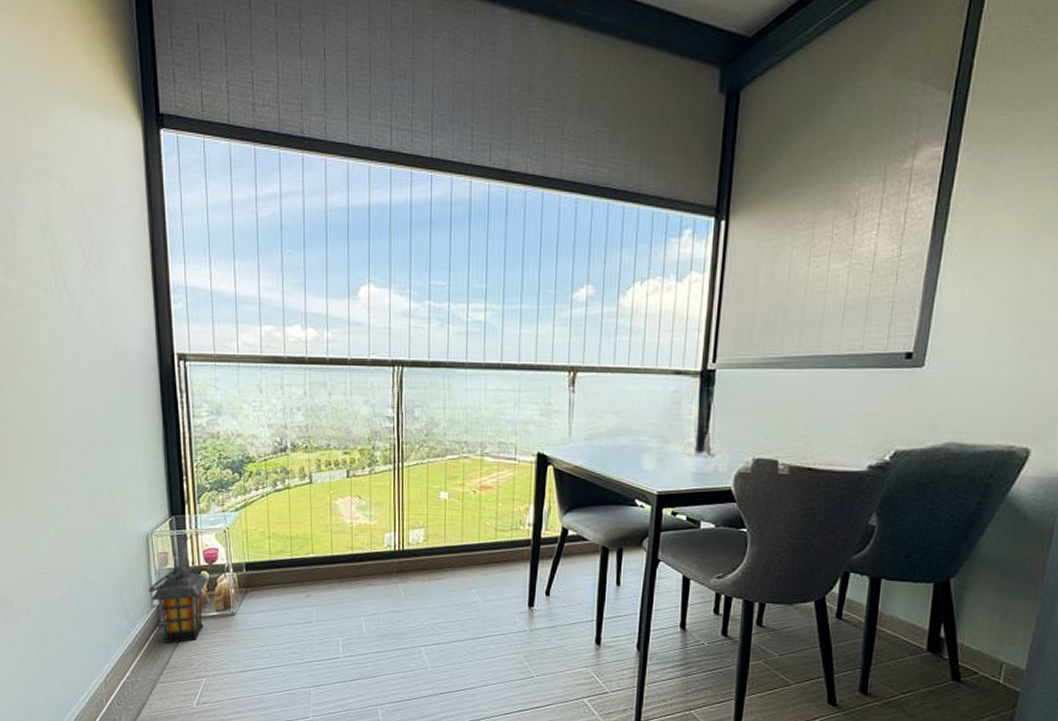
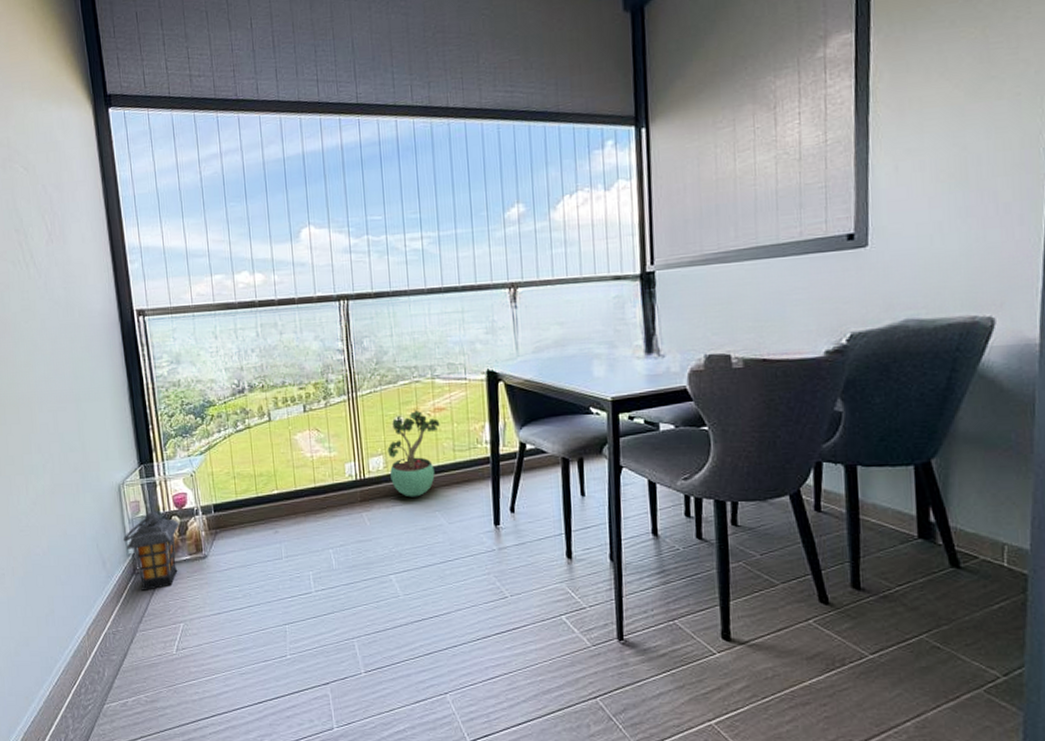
potted plant: none [429,486,485,573] -> present [387,410,440,498]

